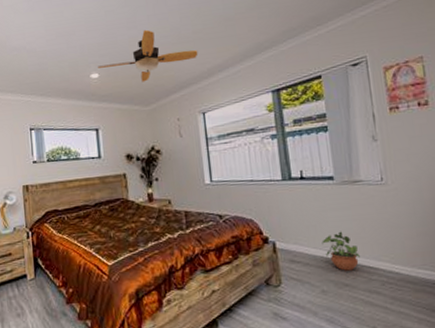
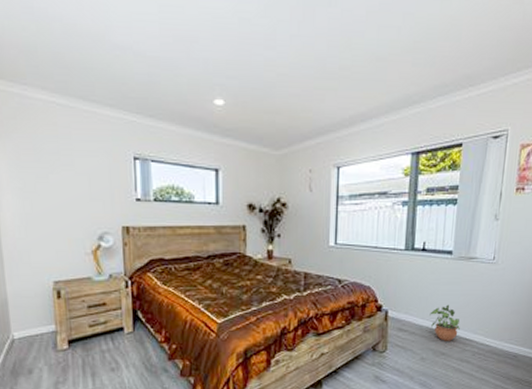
ceiling fan: present [98,29,198,82] -> none [224,53,342,120]

